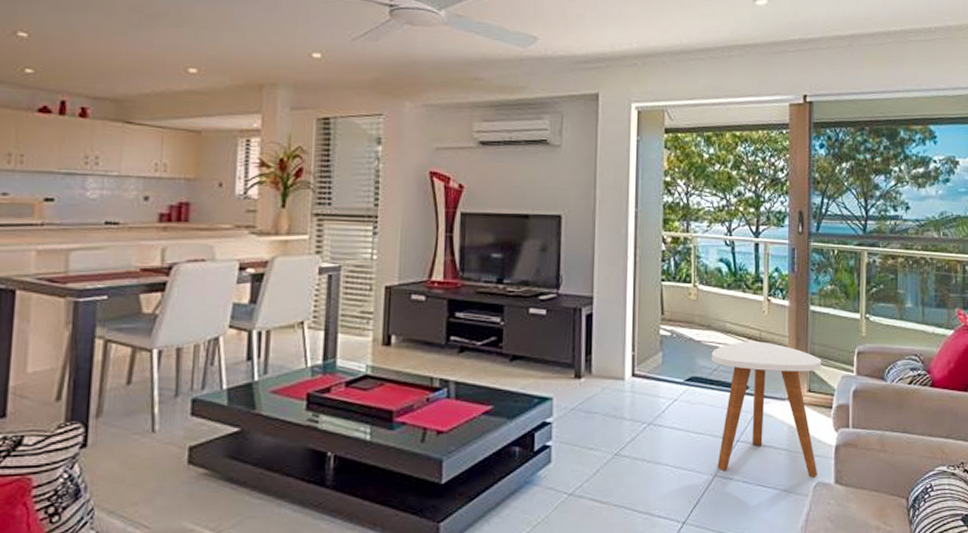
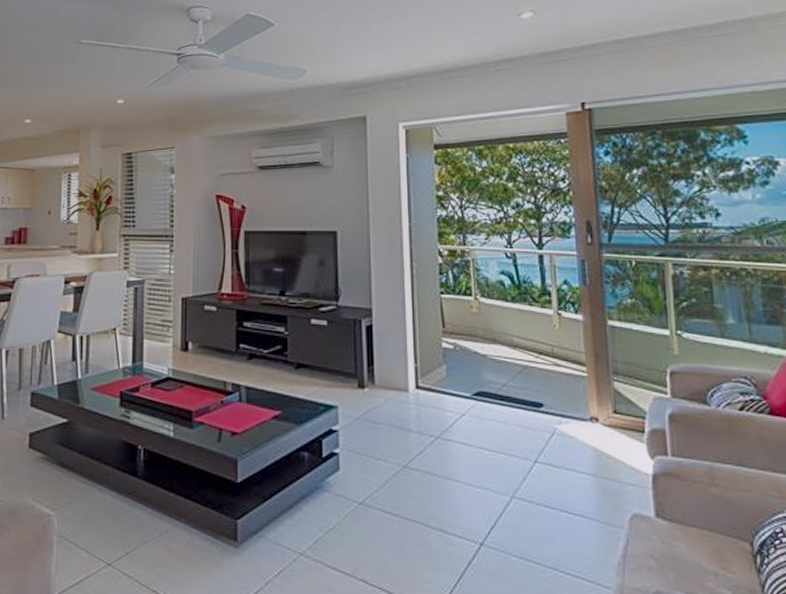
side table: present [711,341,822,479] -> none [498,357,633,510]

